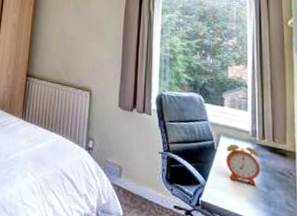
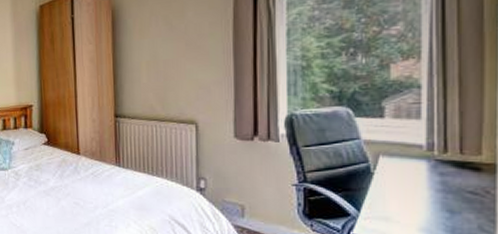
alarm clock: present [226,139,261,186] -> none [387,157,440,211]

